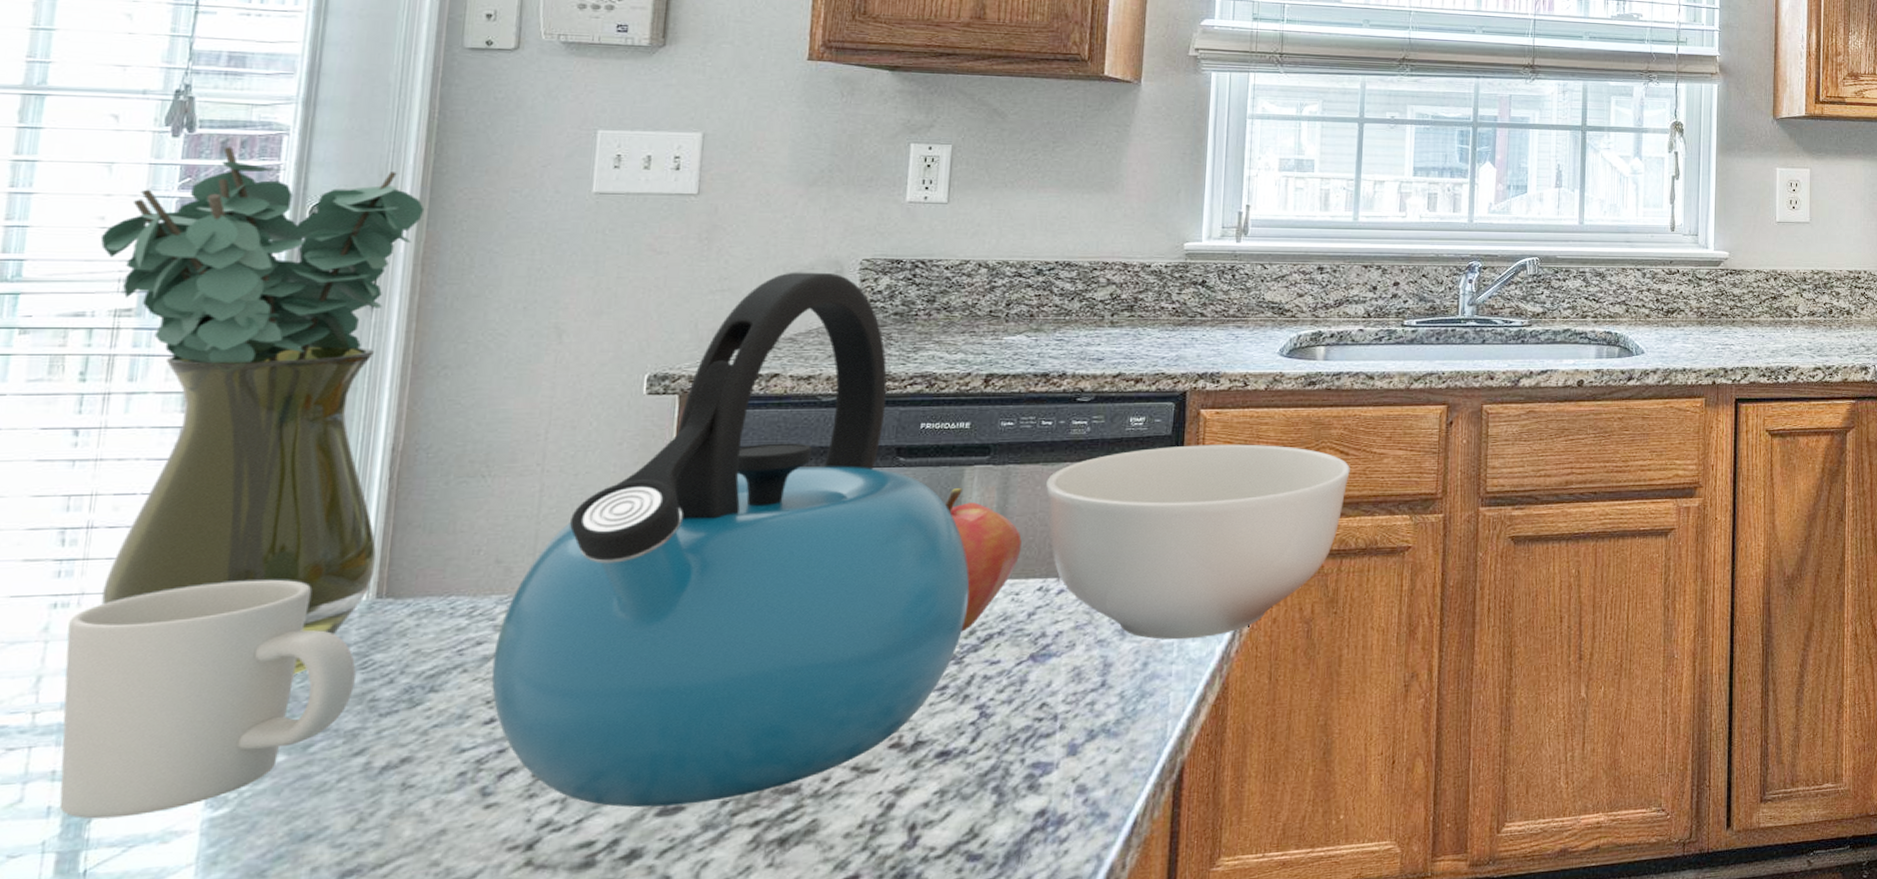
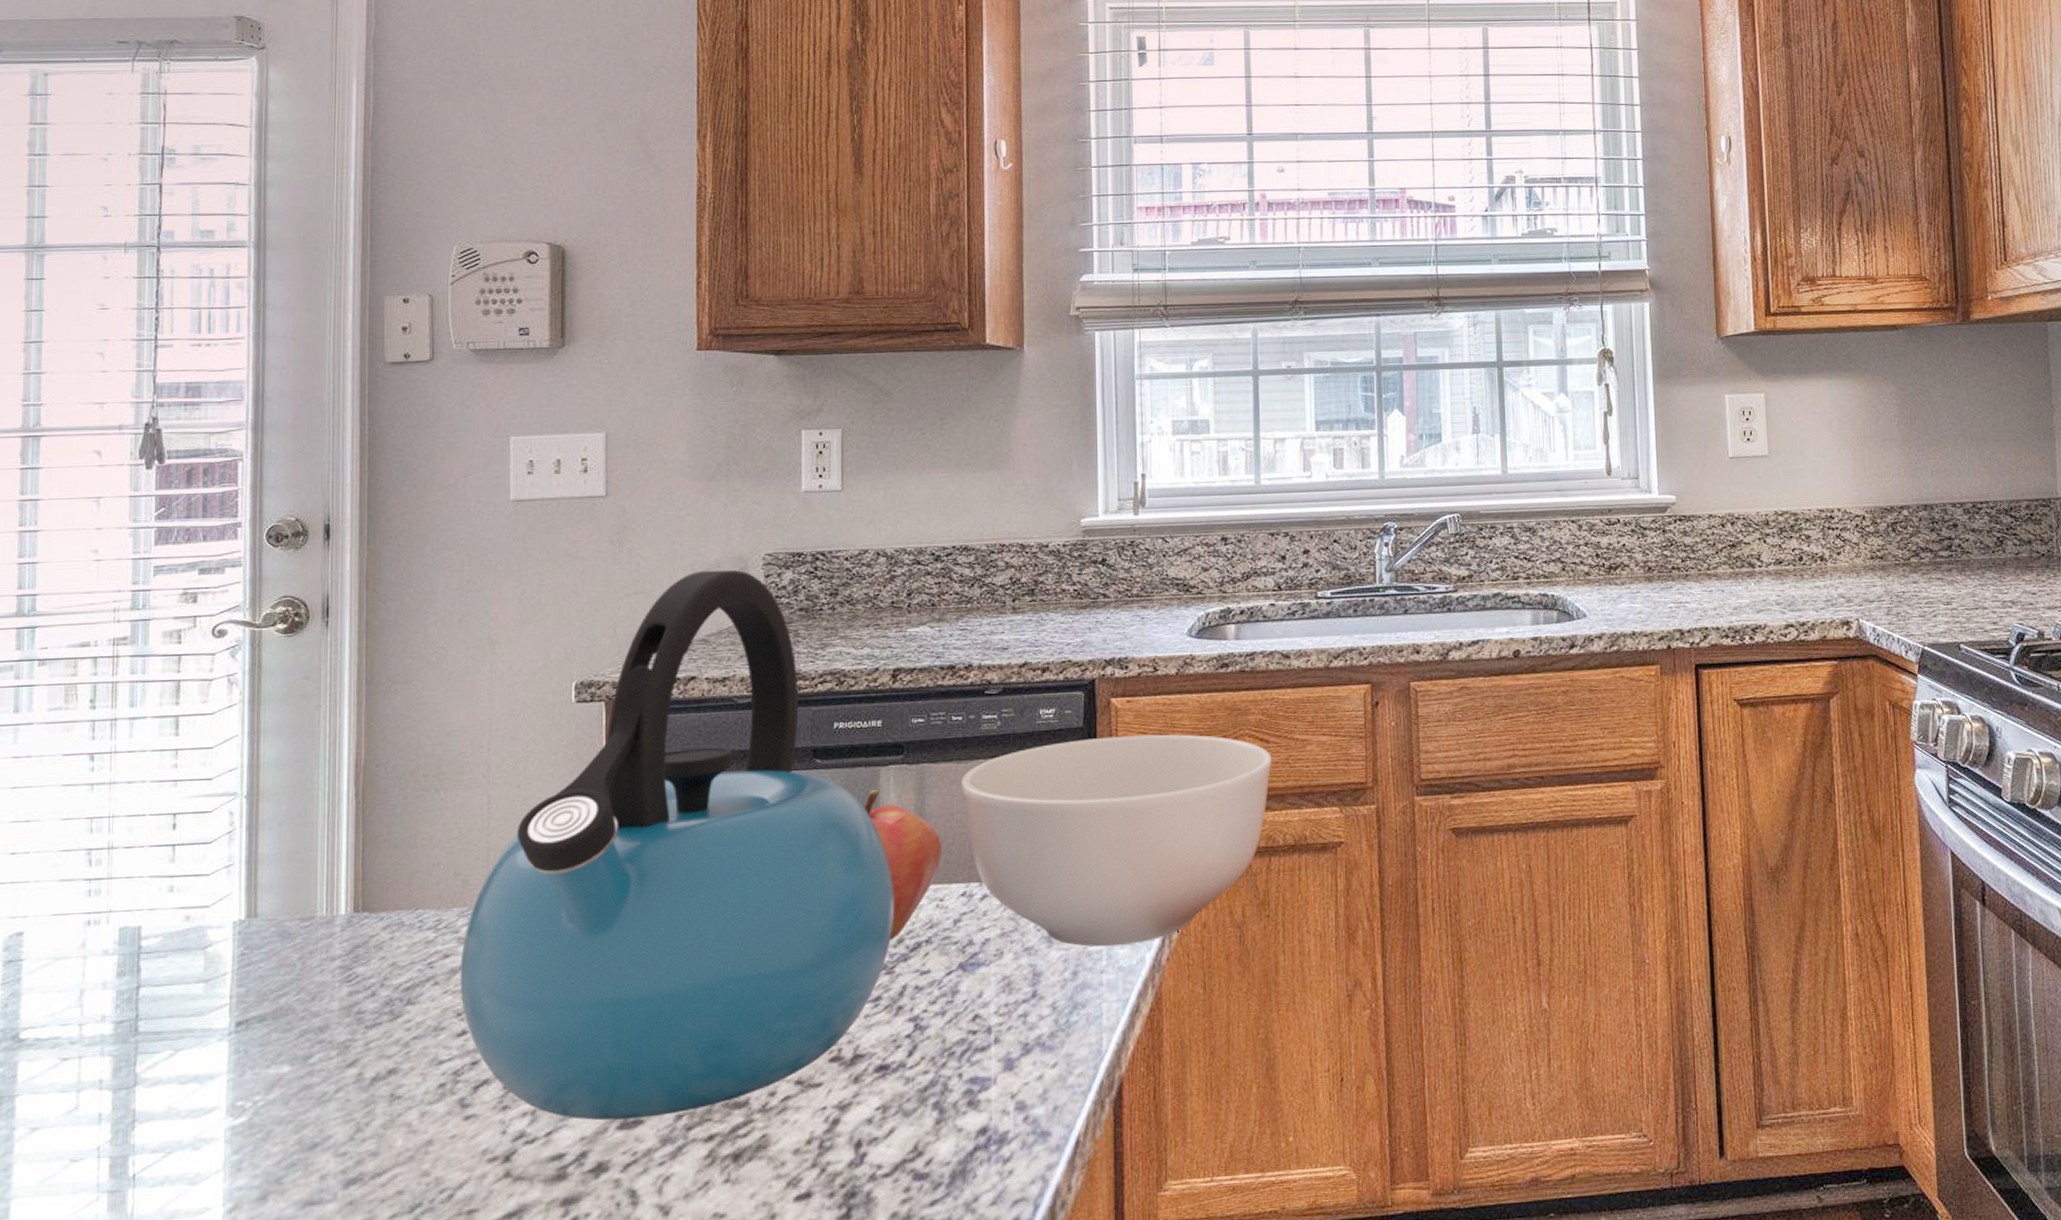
mug: present [59,579,356,819] -> none [101,895,342,1126]
vase: present [100,147,425,674] -> none [96,475,364,987]

